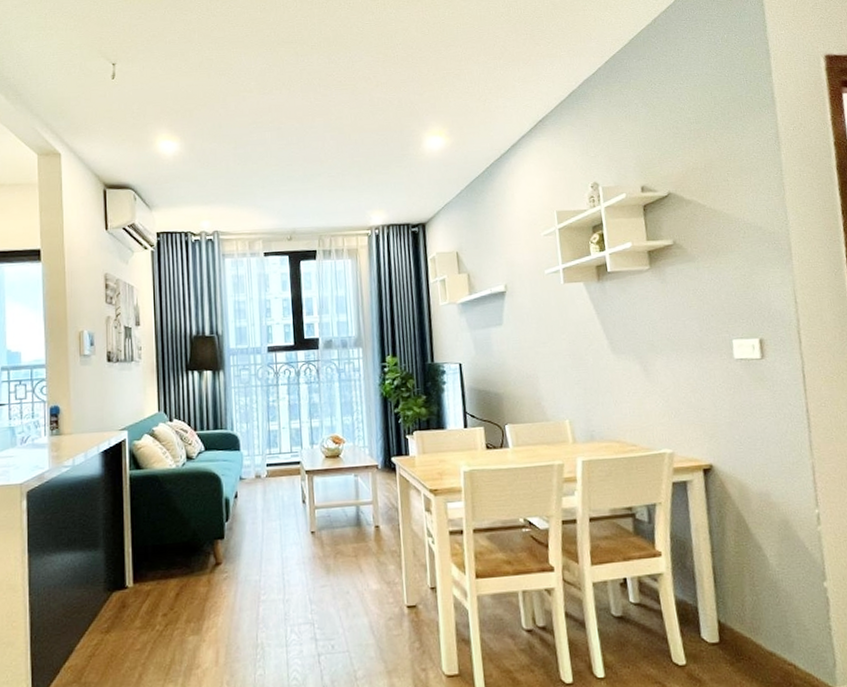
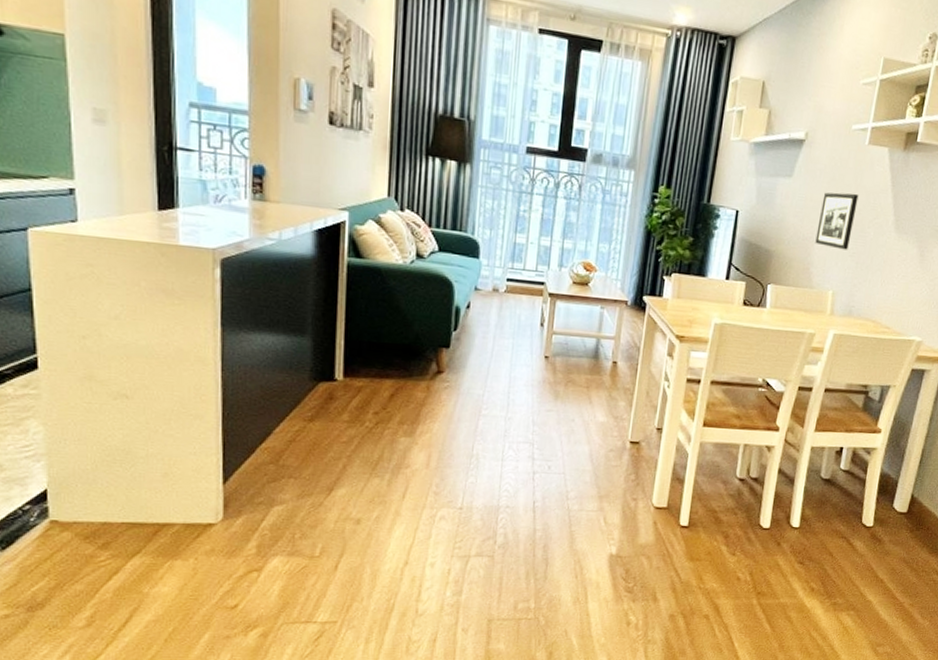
picture frame: none [535,327,573,380] -> present [815,192,859,250]

